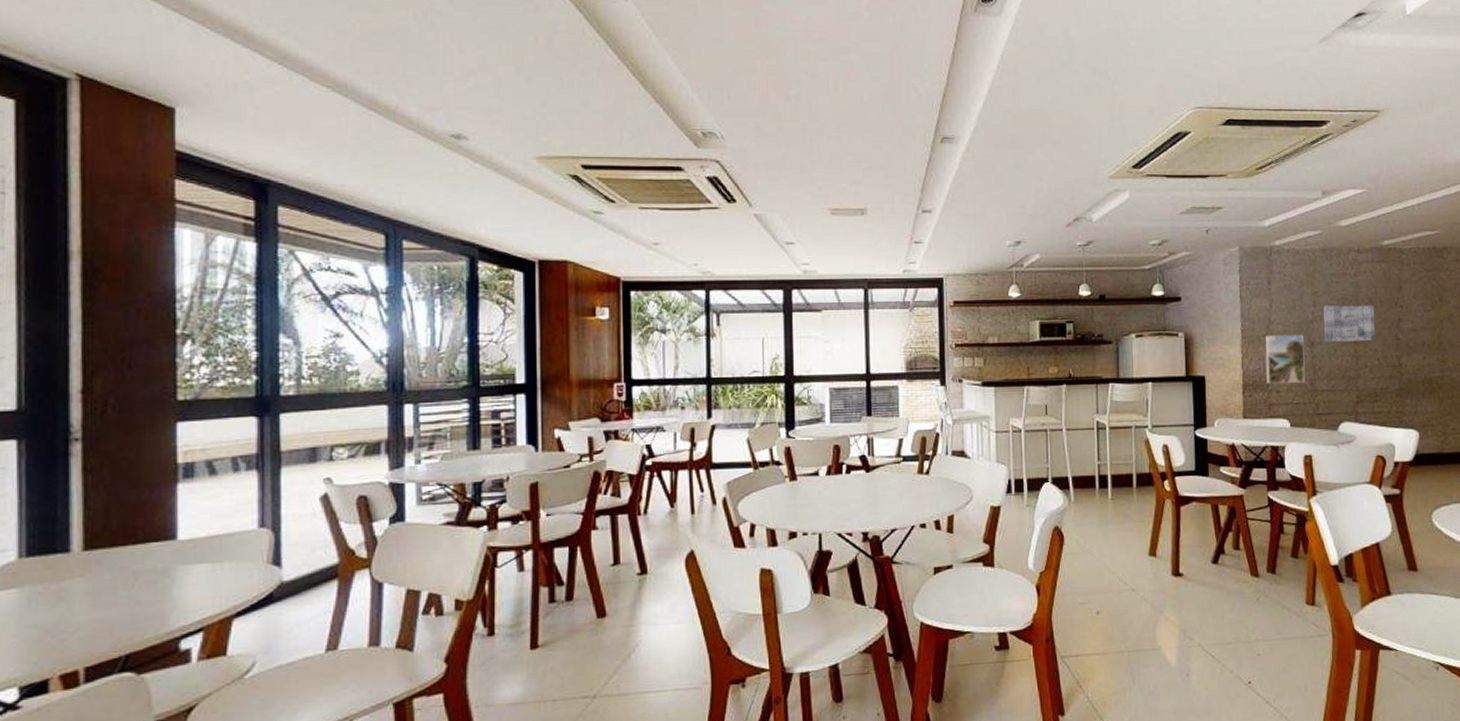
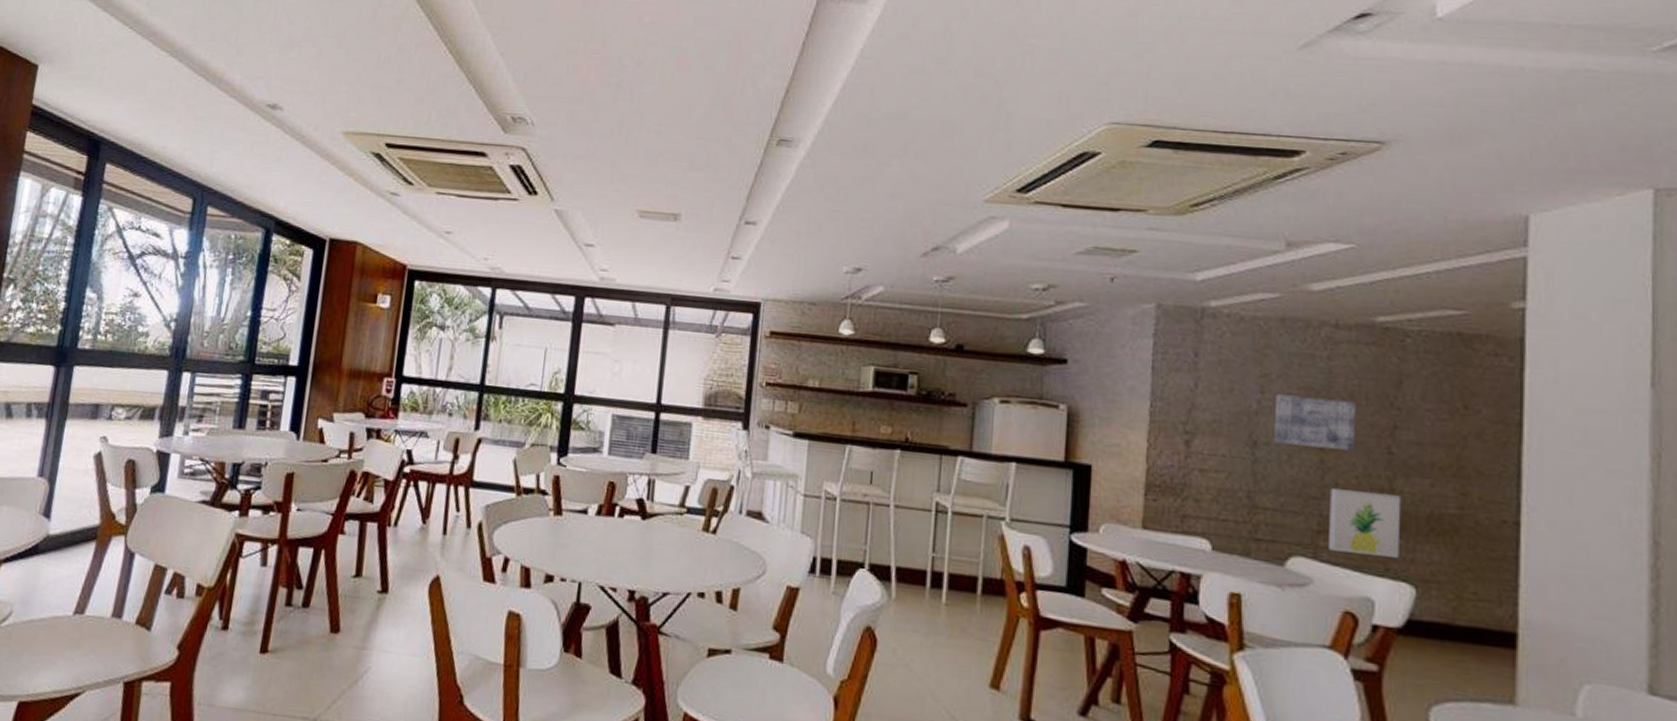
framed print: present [1265,334,1306,384] -> none [1180,422,1243,494]
wall art: none [1362,368,1408,414] -> present [1329,488,1402,558]

